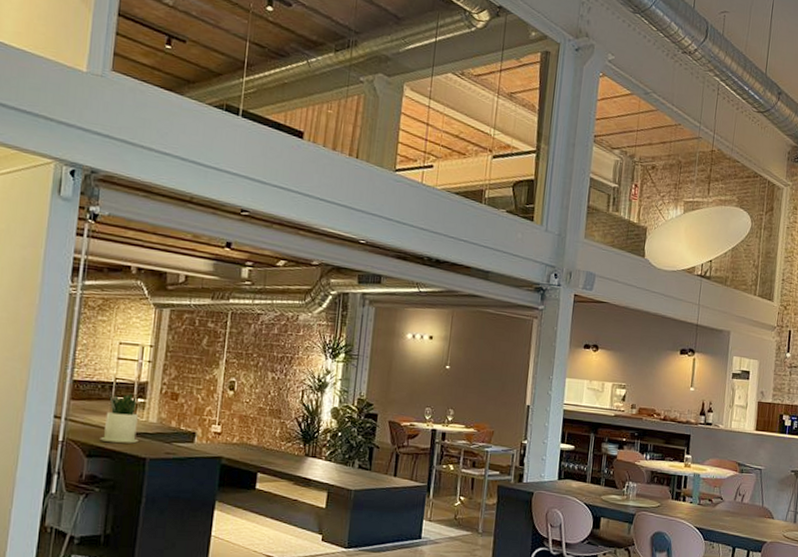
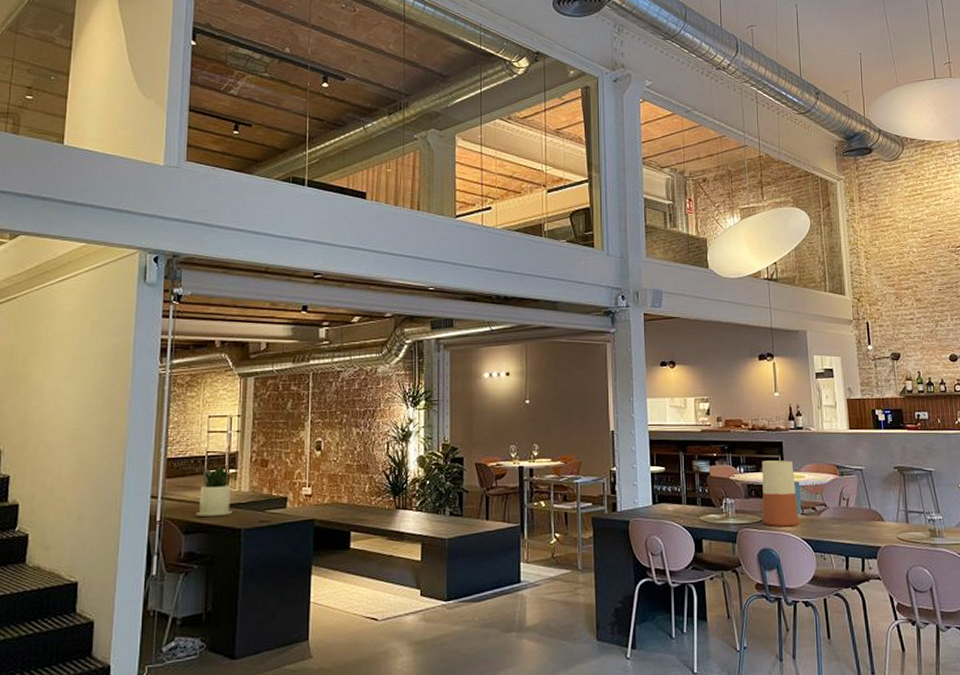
vase: none [661,450,698,515] -> present [761,460,799,527]

